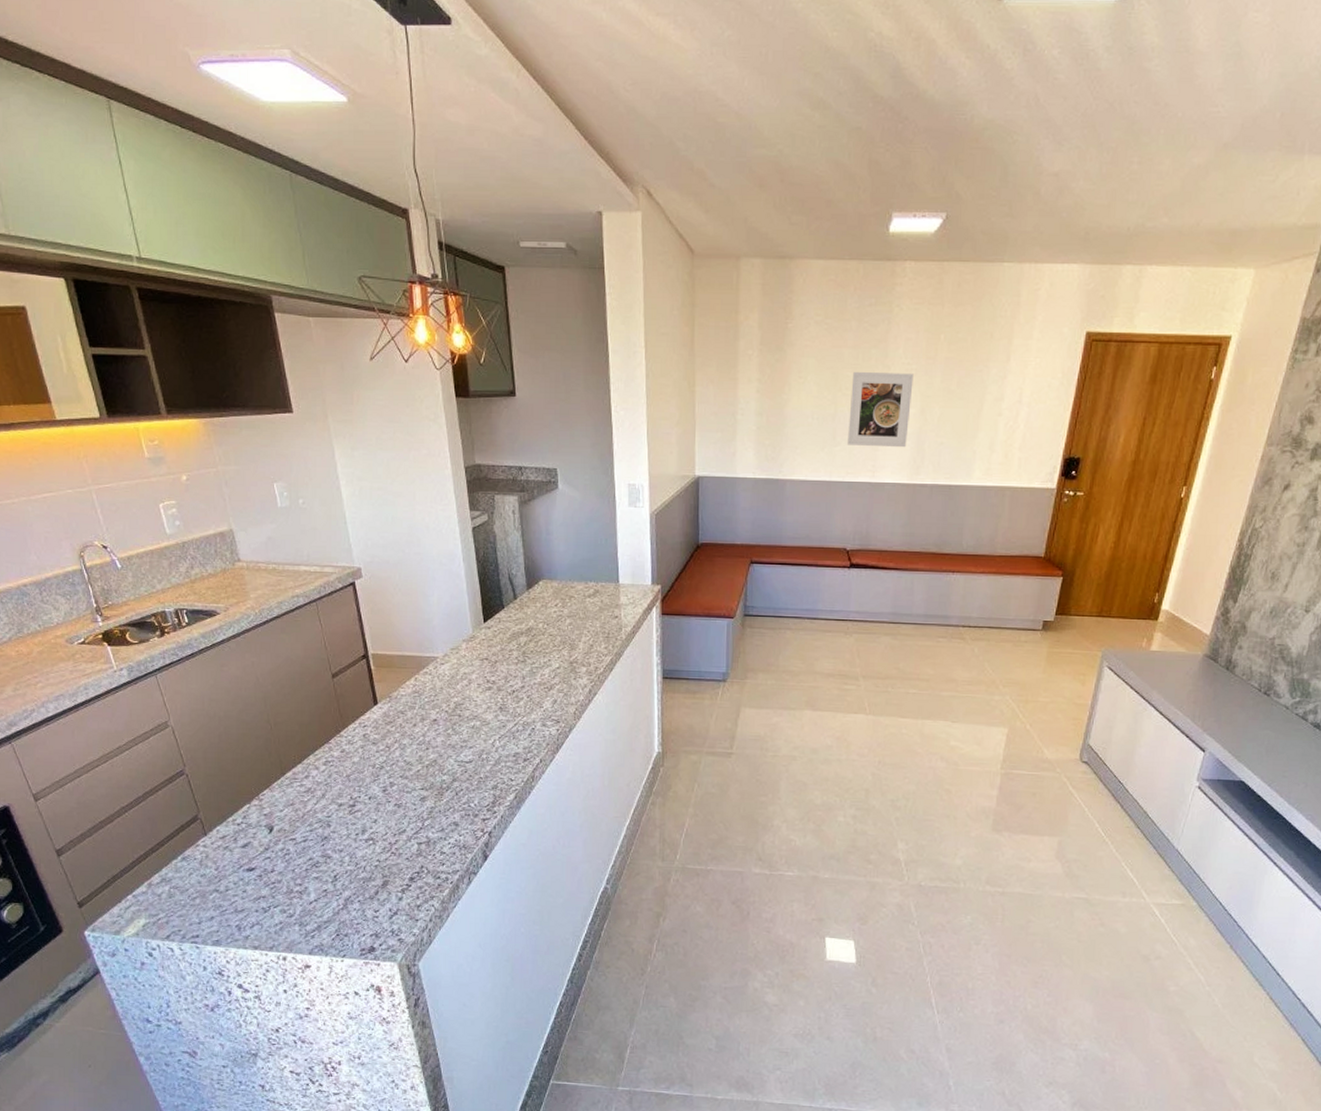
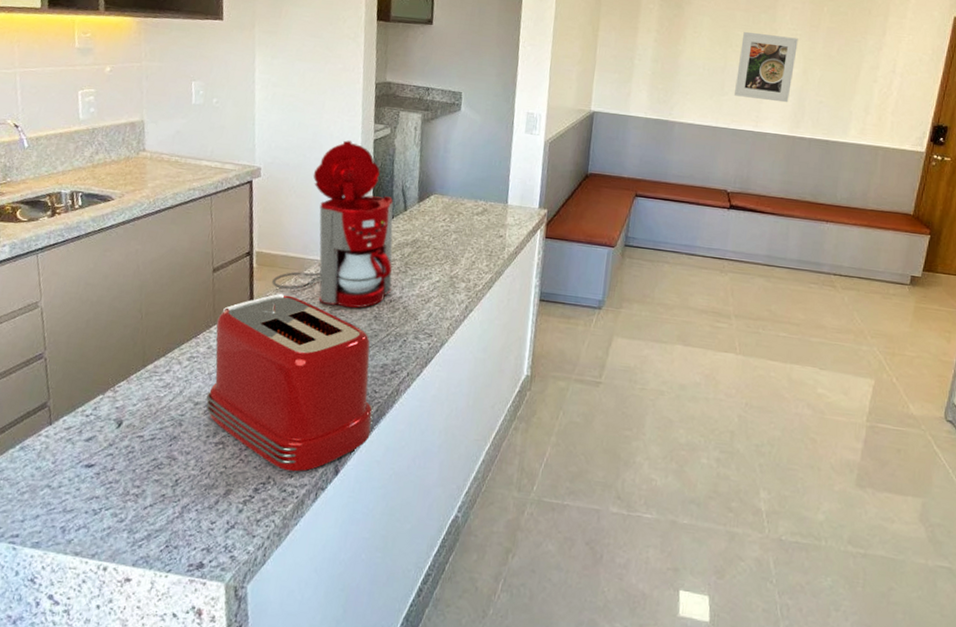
toaster: none [346,693,514,860] -> present [206,293,374,472]
coffee maker: none [393,531,513,702] -> present [272,140,394,308]

